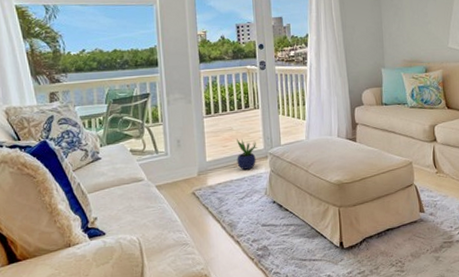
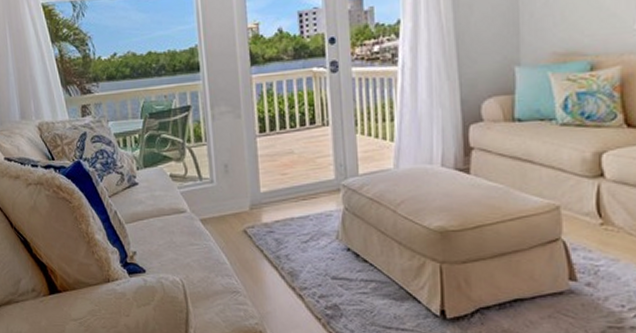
potted plant: present [237,138,258,170] -> none [299,164,327,205]

